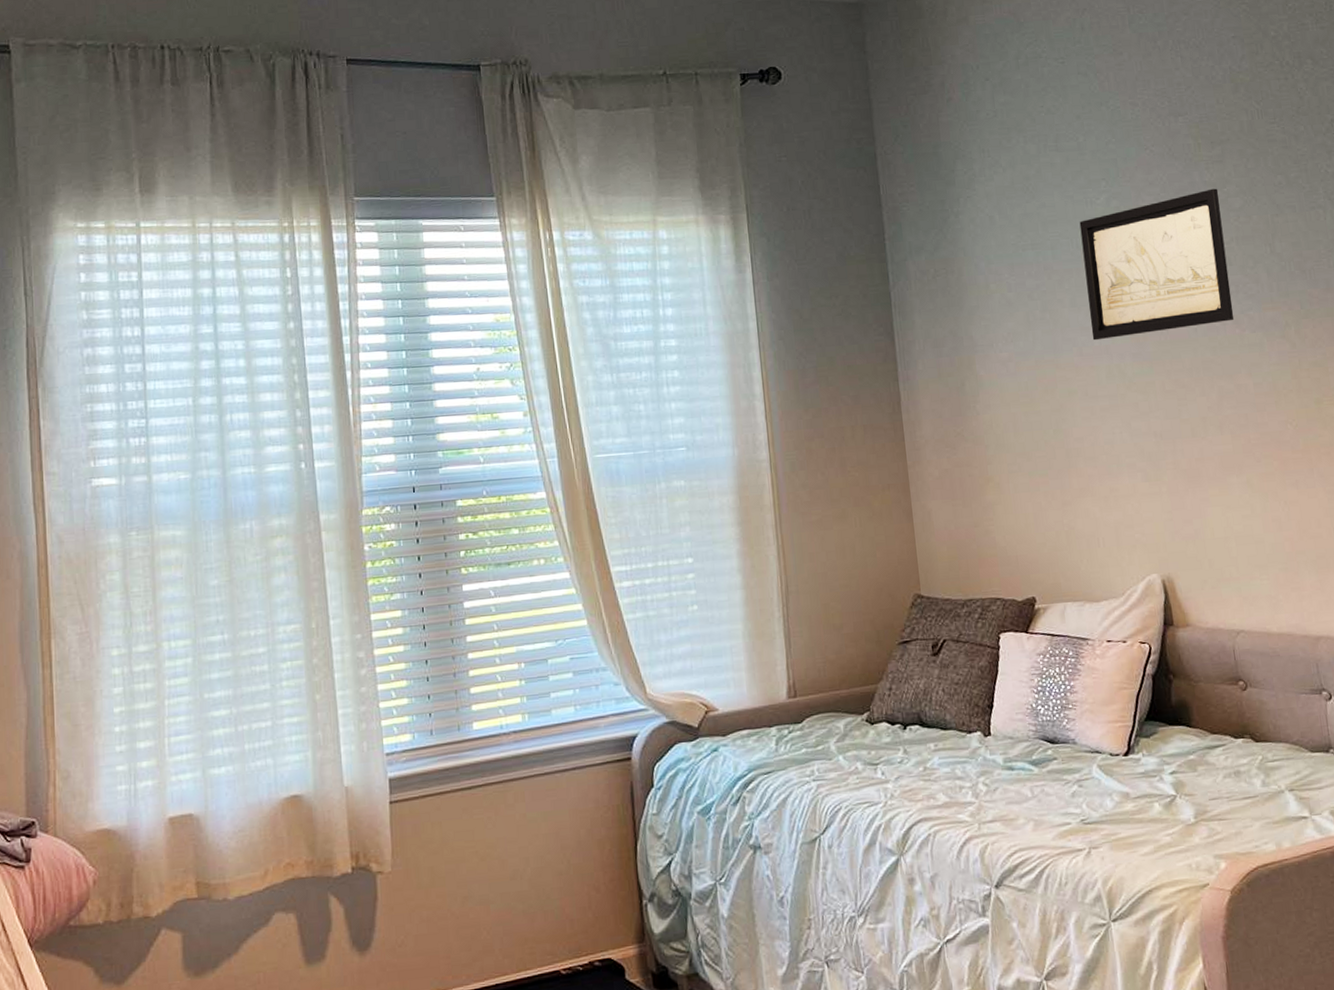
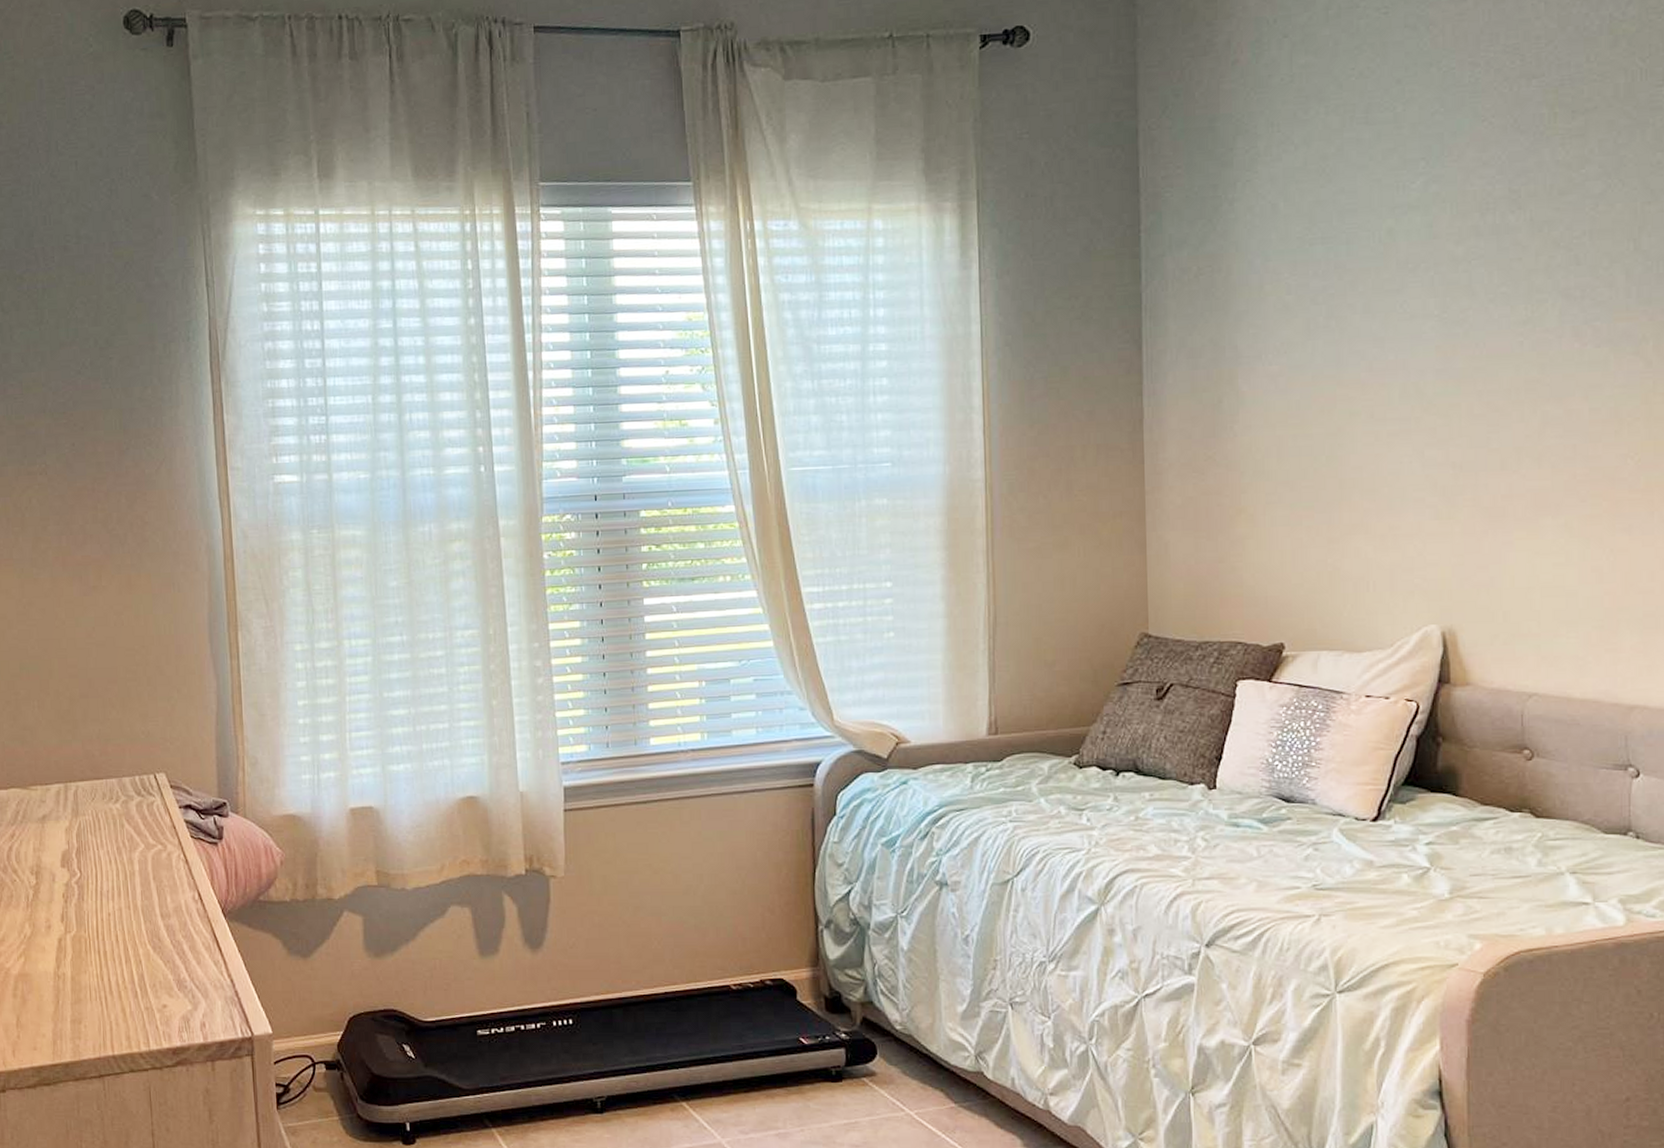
wall art: present [1079,188,1235,341] -> none [1386,169,1575,354]

